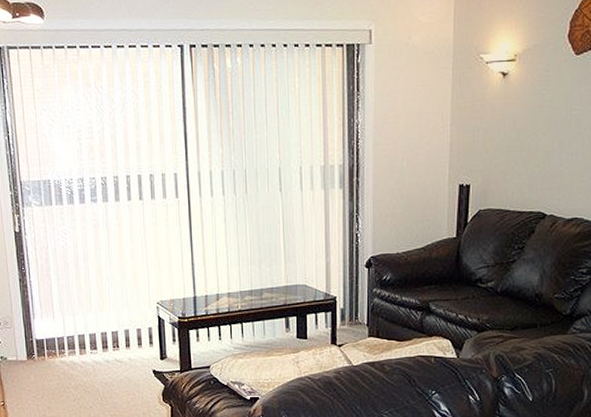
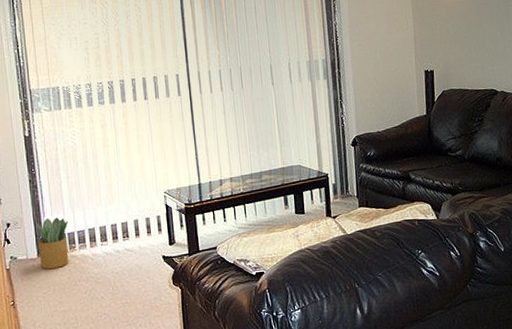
potted plant: none [25,320,58,373] -> present [36,217,69,269]

